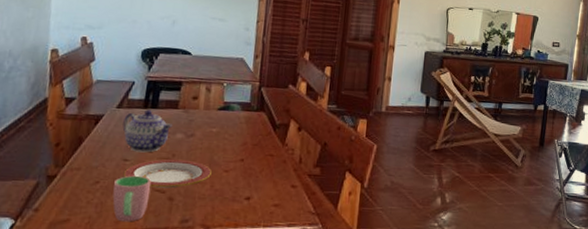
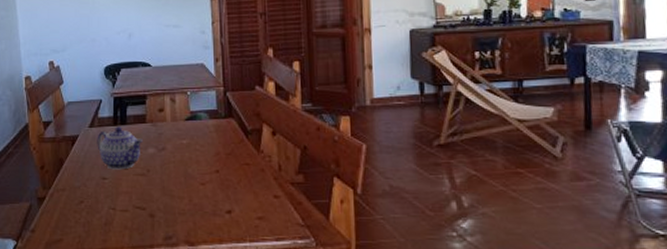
cup: present [112,175,151,222] -> none [97,193,130,240]
plate: present [123,159,212,189] -> none [104,174,188,205]

